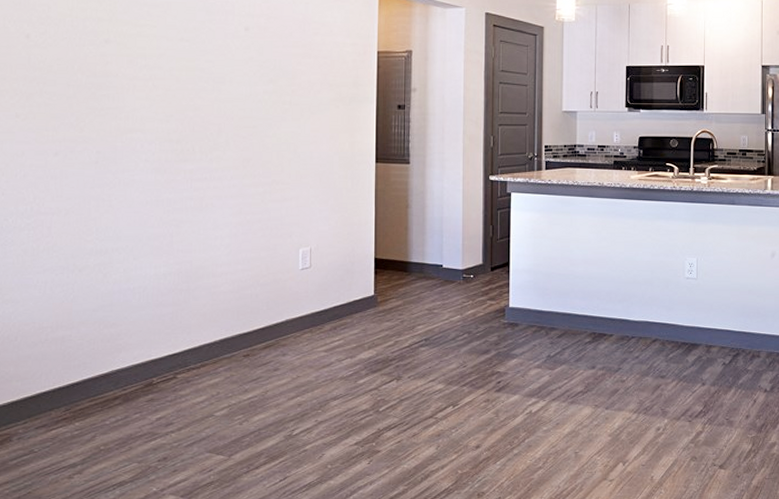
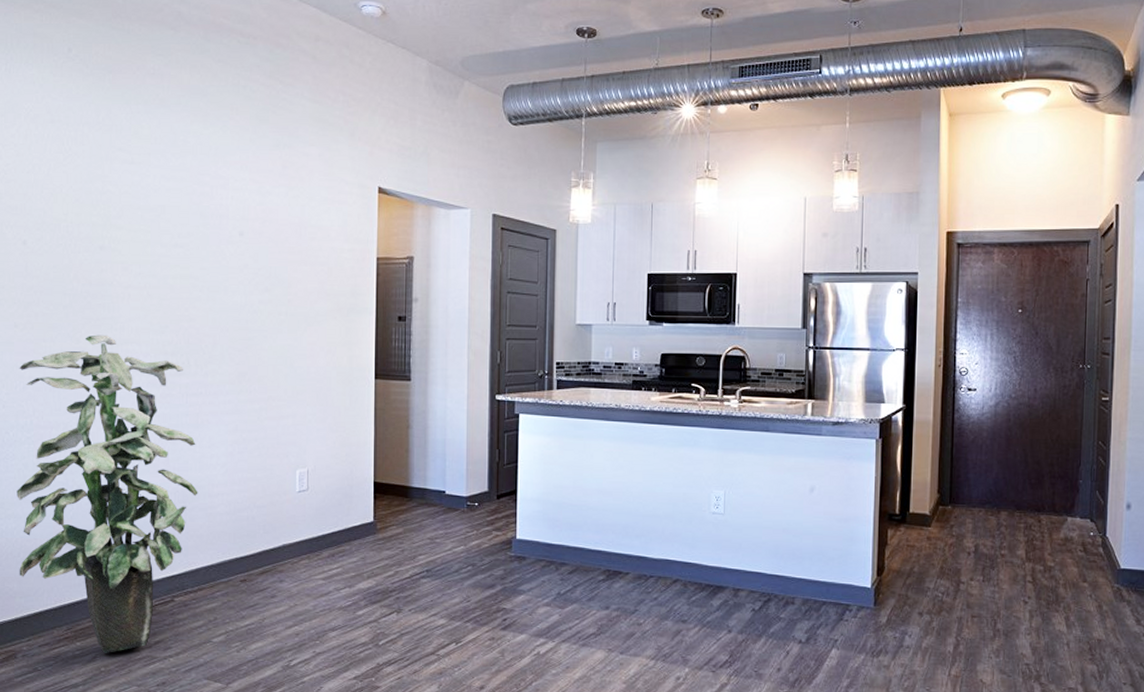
indoor plant: none [15,124,202,432] -> present [17,334,198,653]

